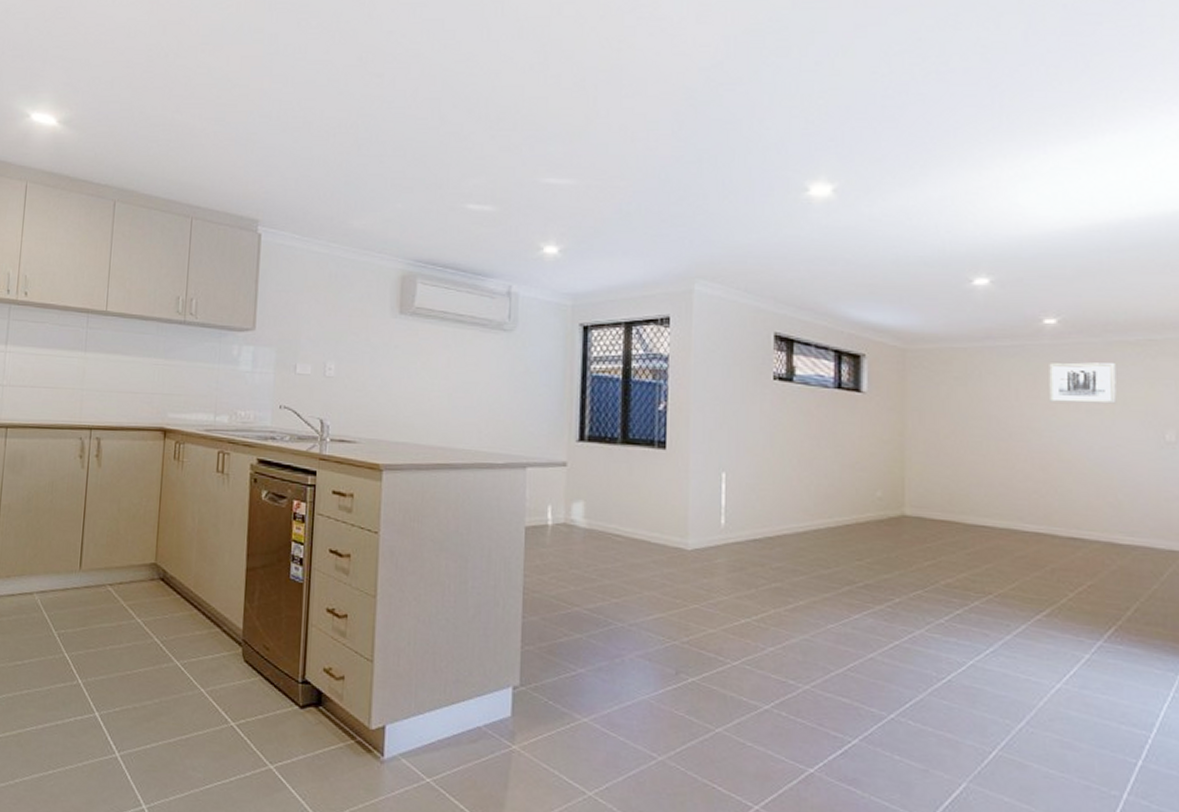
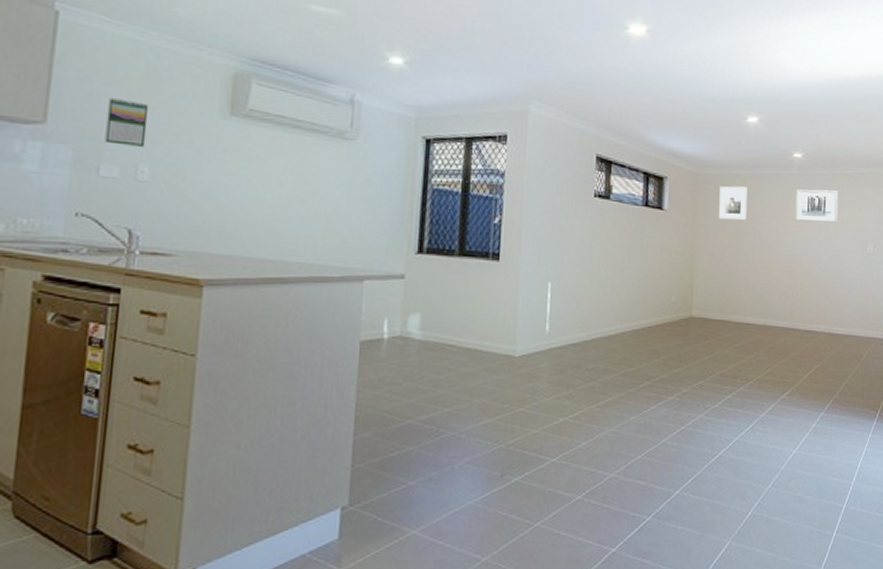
calendar: none [299,304,333,346] -> present [104,97,149,147]
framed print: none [936,362,977,402] -> present [718,186,747,220]

